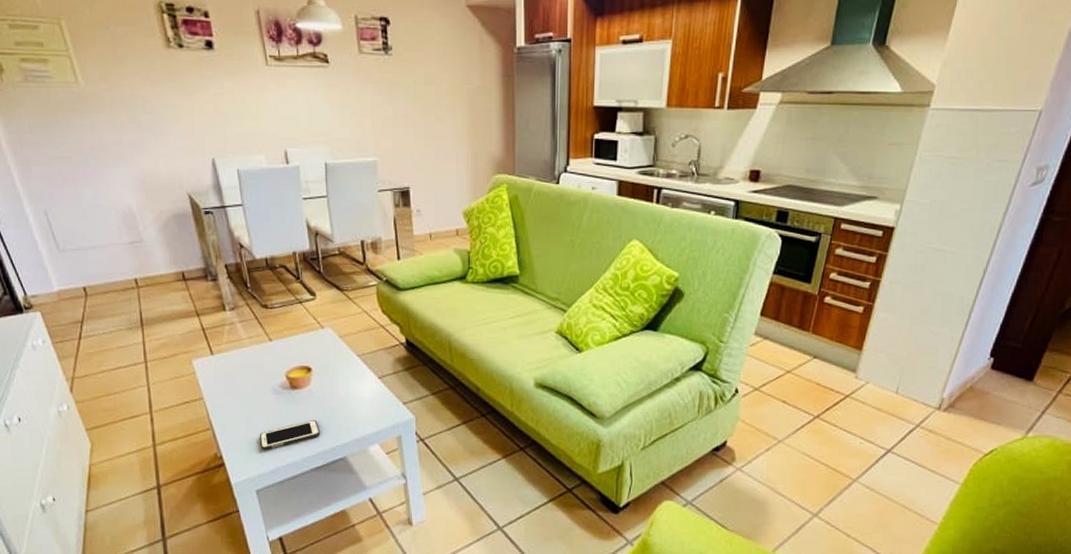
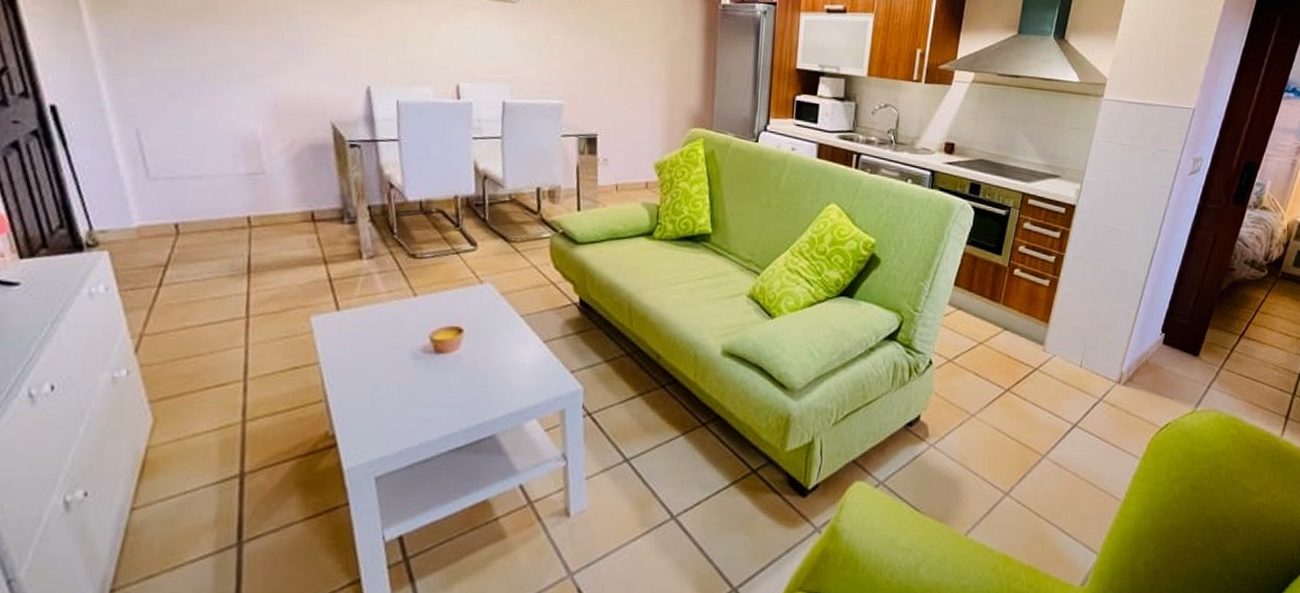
cell phone: present [259,420,321,450] -> none [386,391,467,427]

